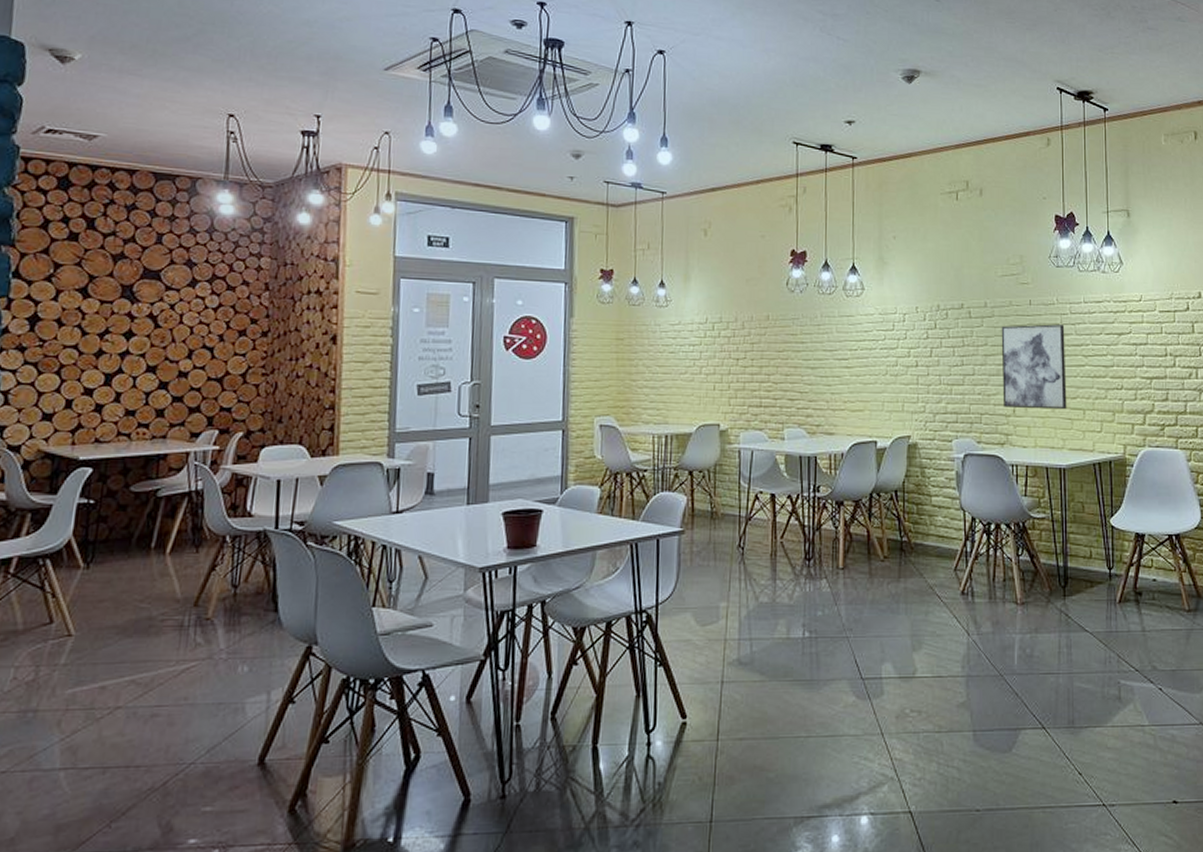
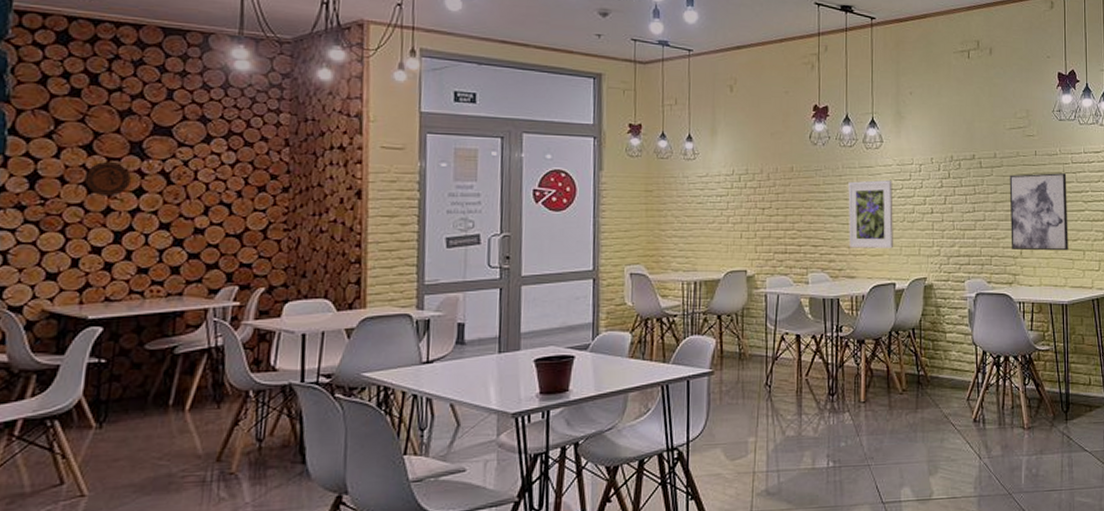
decorative plate: none [79,305,122,339] -> present [84,162,131,197]
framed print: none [827,330,875,404] -> present [848,180,893,249]

